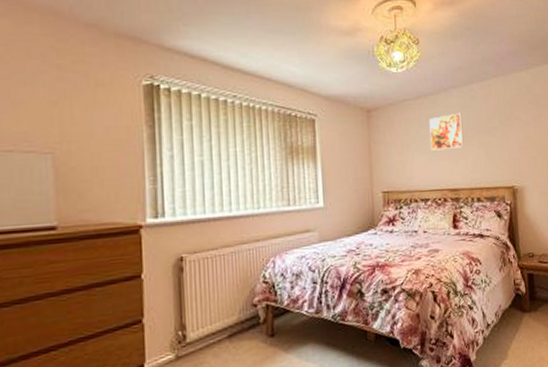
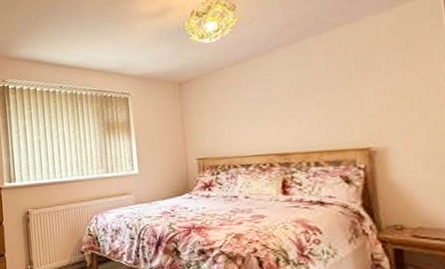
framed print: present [429,113,464,151] -> none [249,72,296,116]

